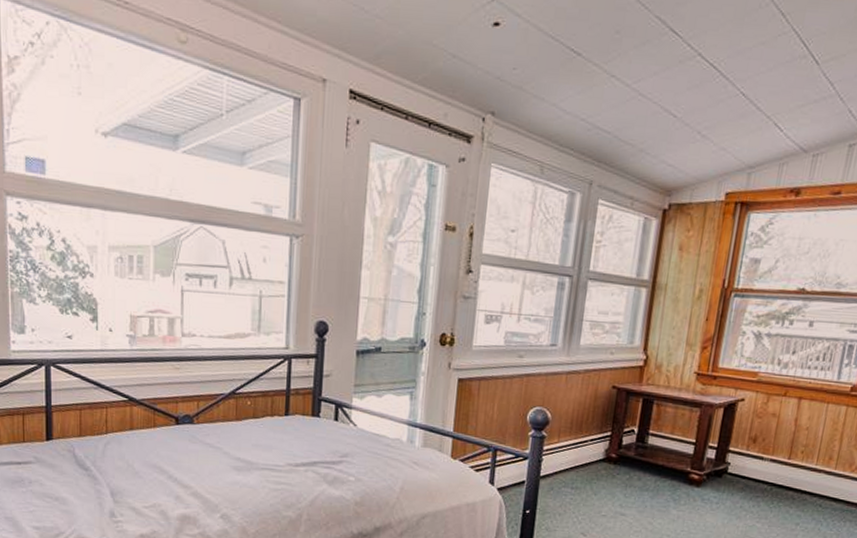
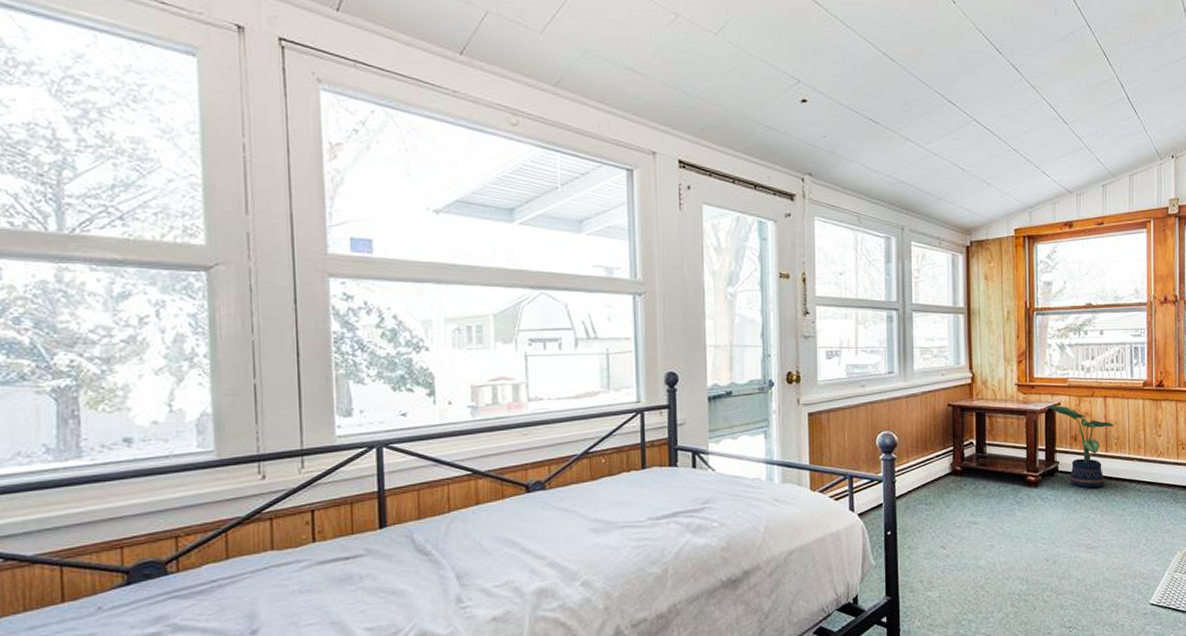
potted plant: none [727,399,806,497] -> present [1046,405,1115,488]

